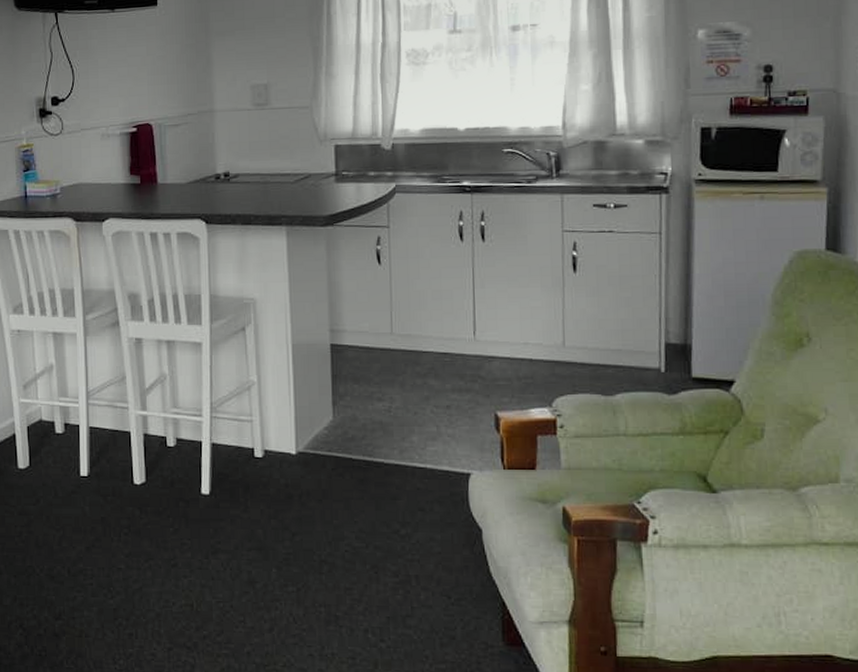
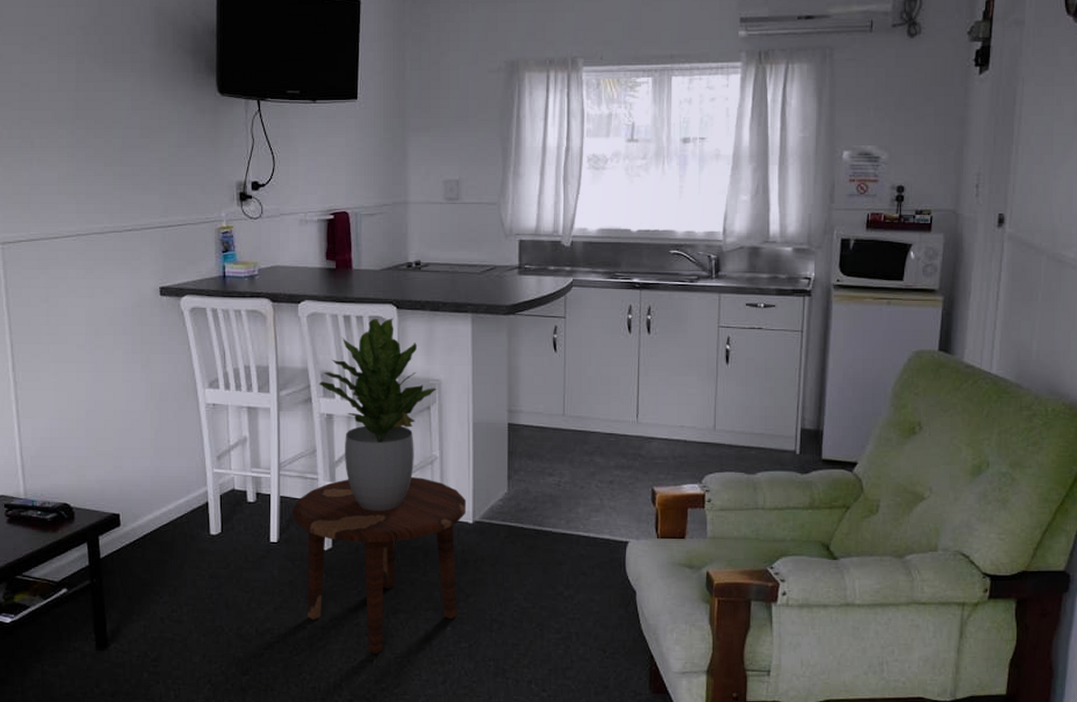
side table: none [102,403,288,599] -> present [292,476,466,655]
potted plant: none [126,234,251,442] -> present [318,318,437,511]

